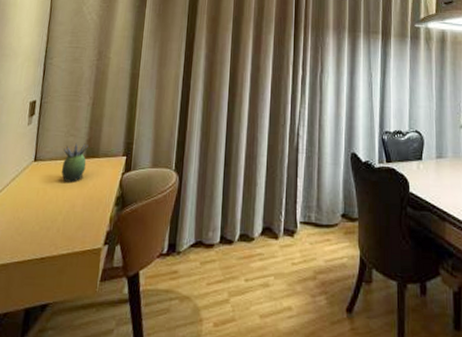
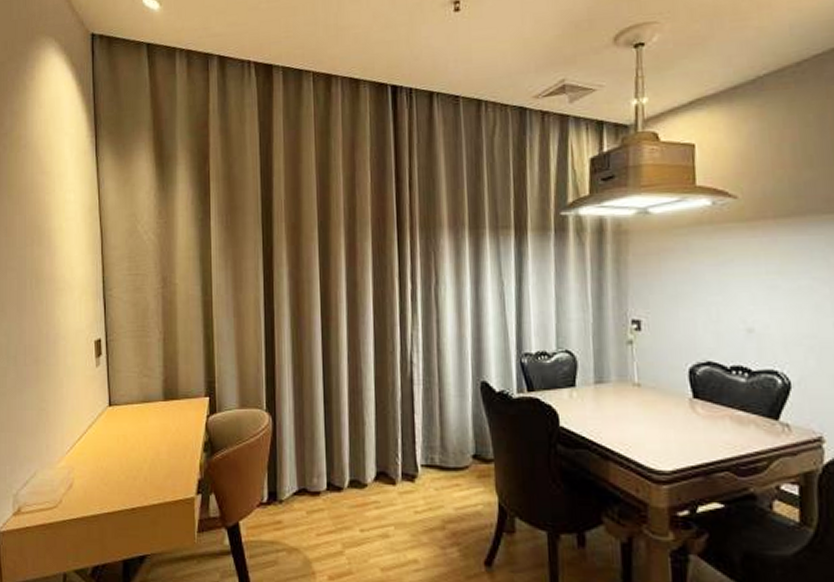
succulent plant: present [61,143,89,182] -> none [139,384,166,428]

